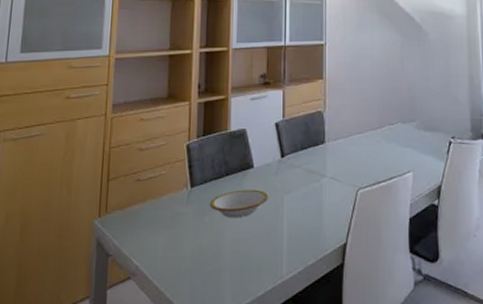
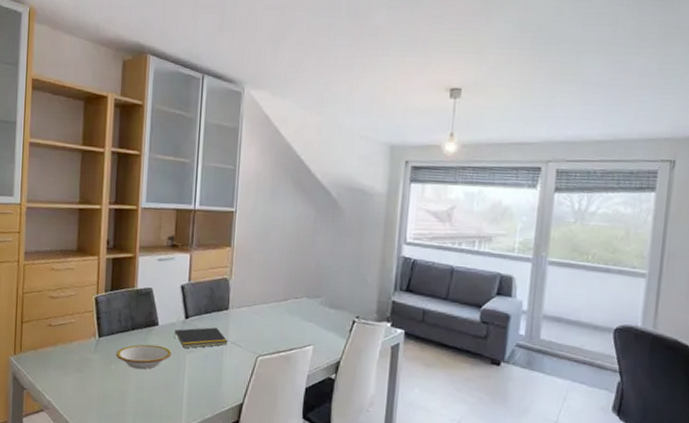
notepad: none [269,164,326,190] -> present [173,327,228,349]

